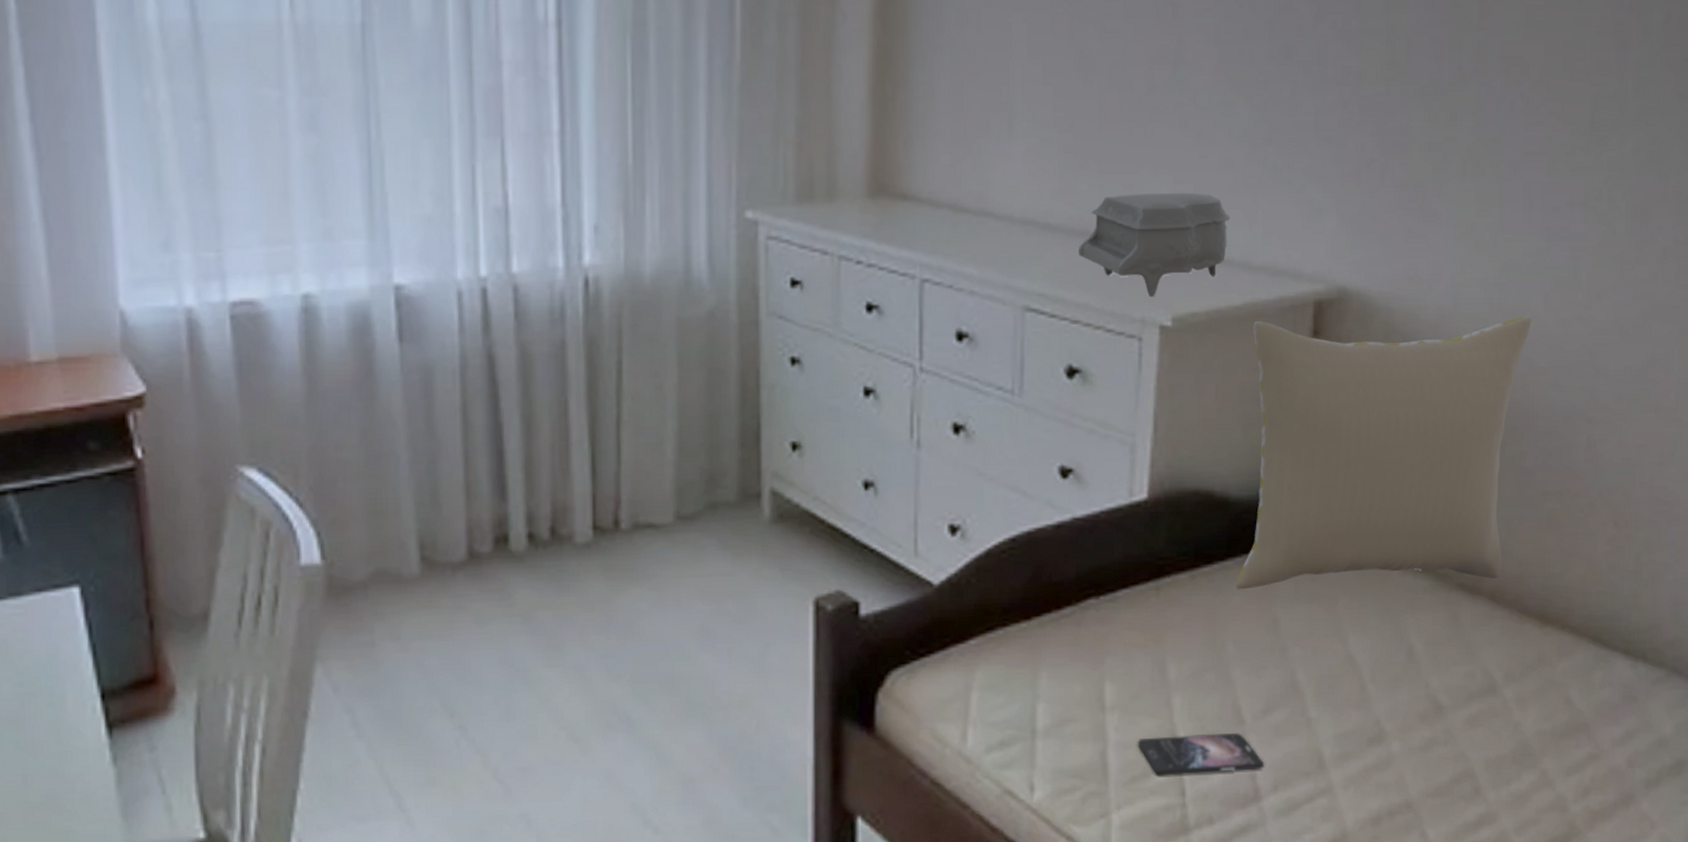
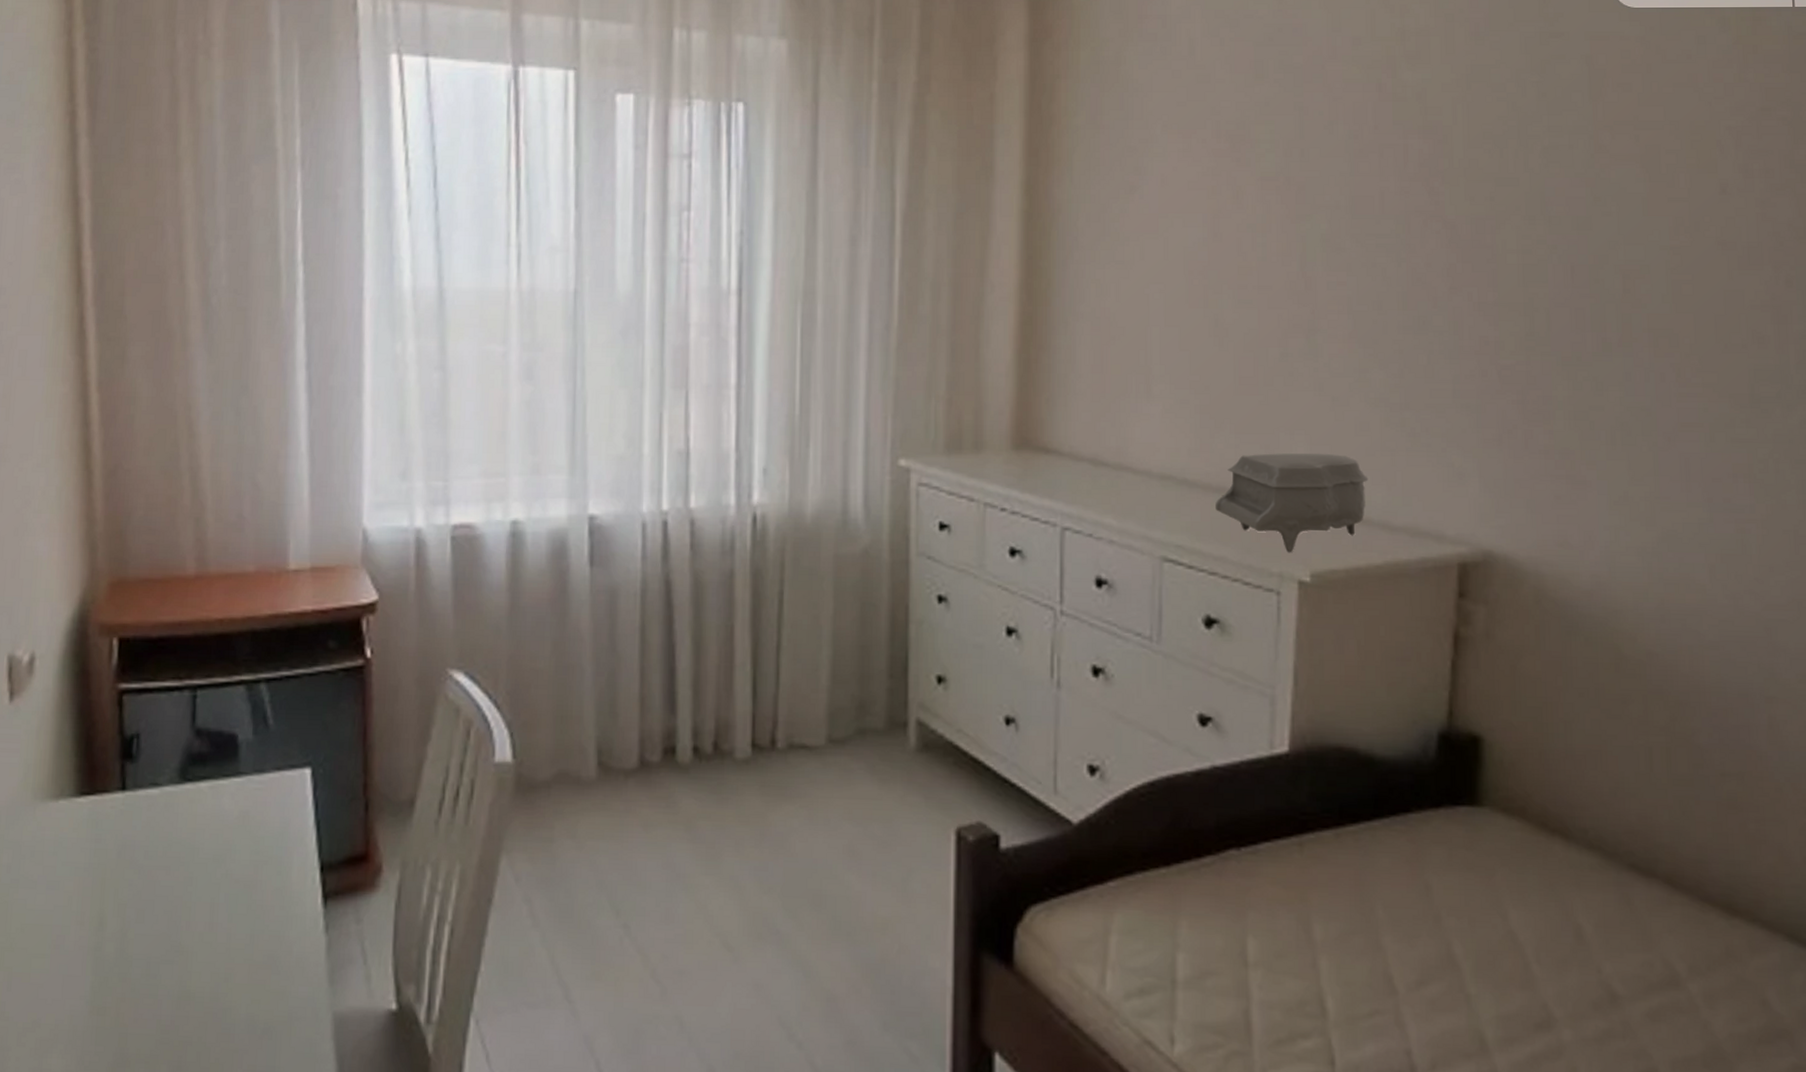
smartphone: present [1137,733,1265,775] -> none [1282,1000,1421,1045]
pillow: present [1235,316,1532,590] -> none [1383,581,1697,862]

